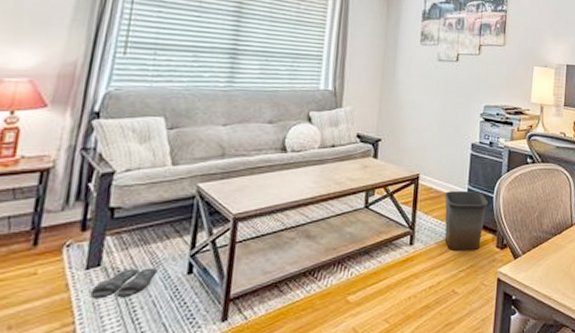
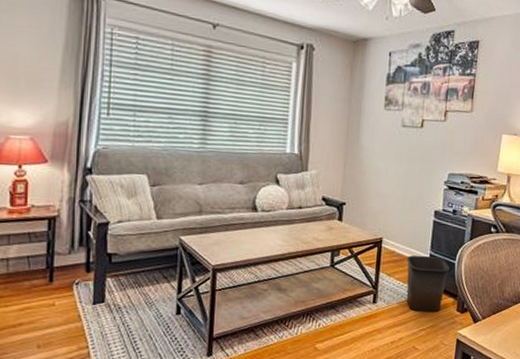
slippers: present [90,267,158,299] -> none [98,306,151,330]

